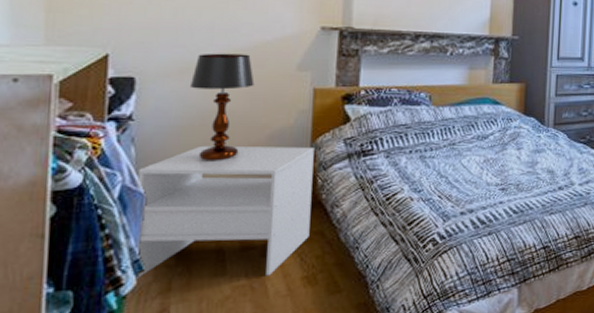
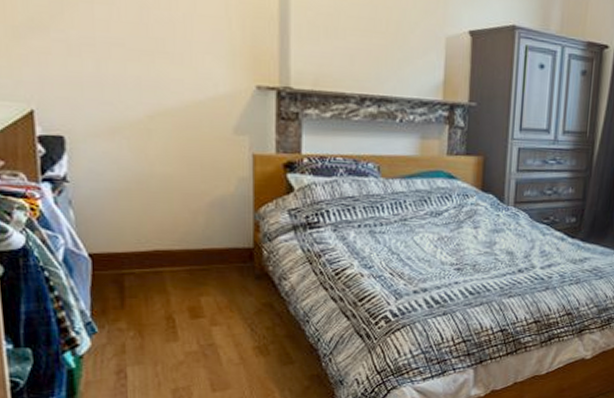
nightstand: present [137,145,314,279] -> none [79,211,258,344]
table lamp: present [189,53,255,161] -> none [121,112,190,228]

